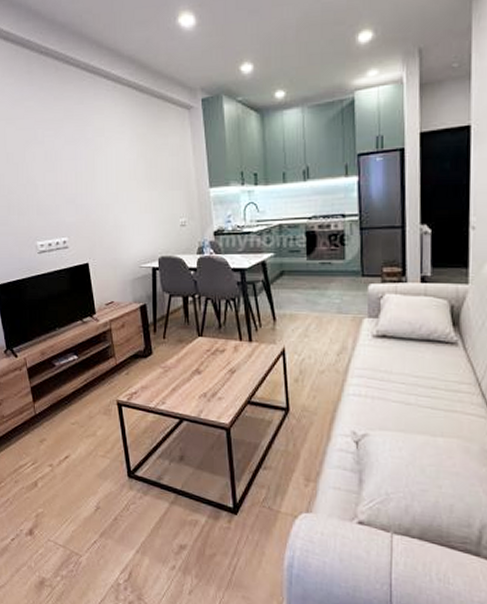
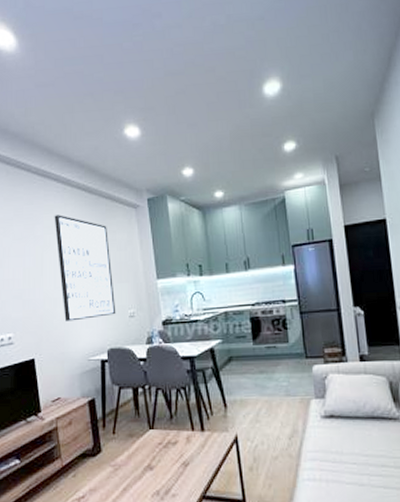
wall art: none [104,116,168,228] -> present [54,215,116,322]

